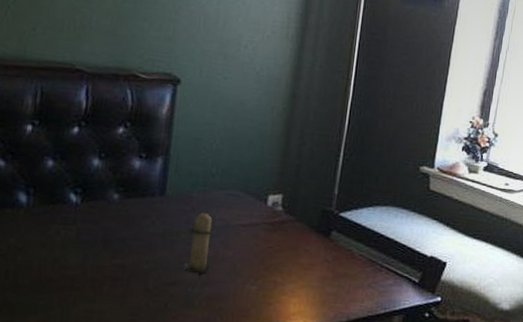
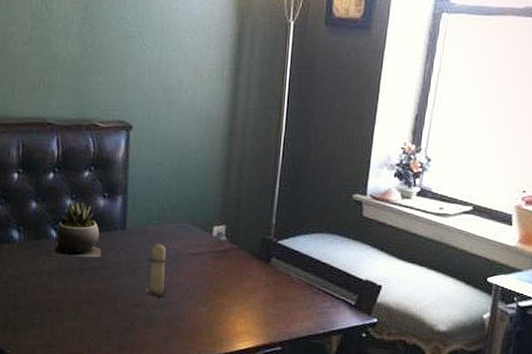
succulent plant: none [71,161,133,227] -> present [54,201,101,258]

